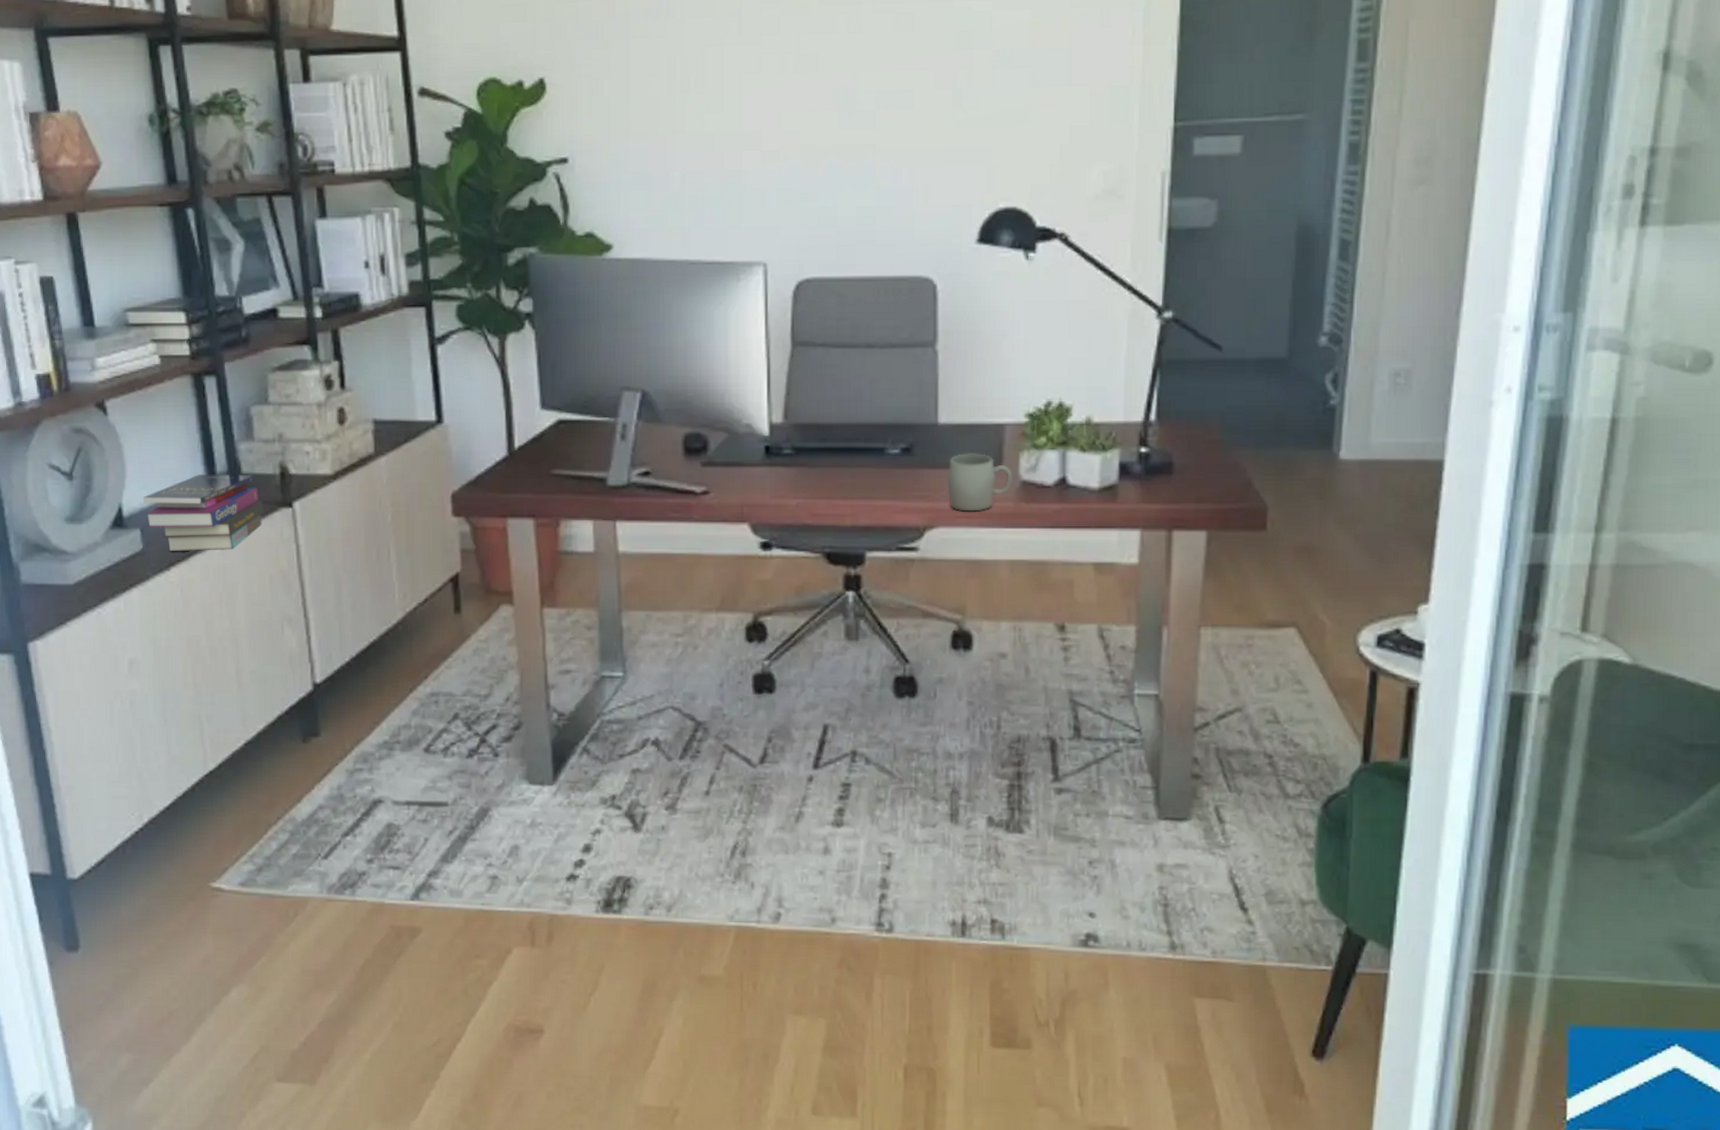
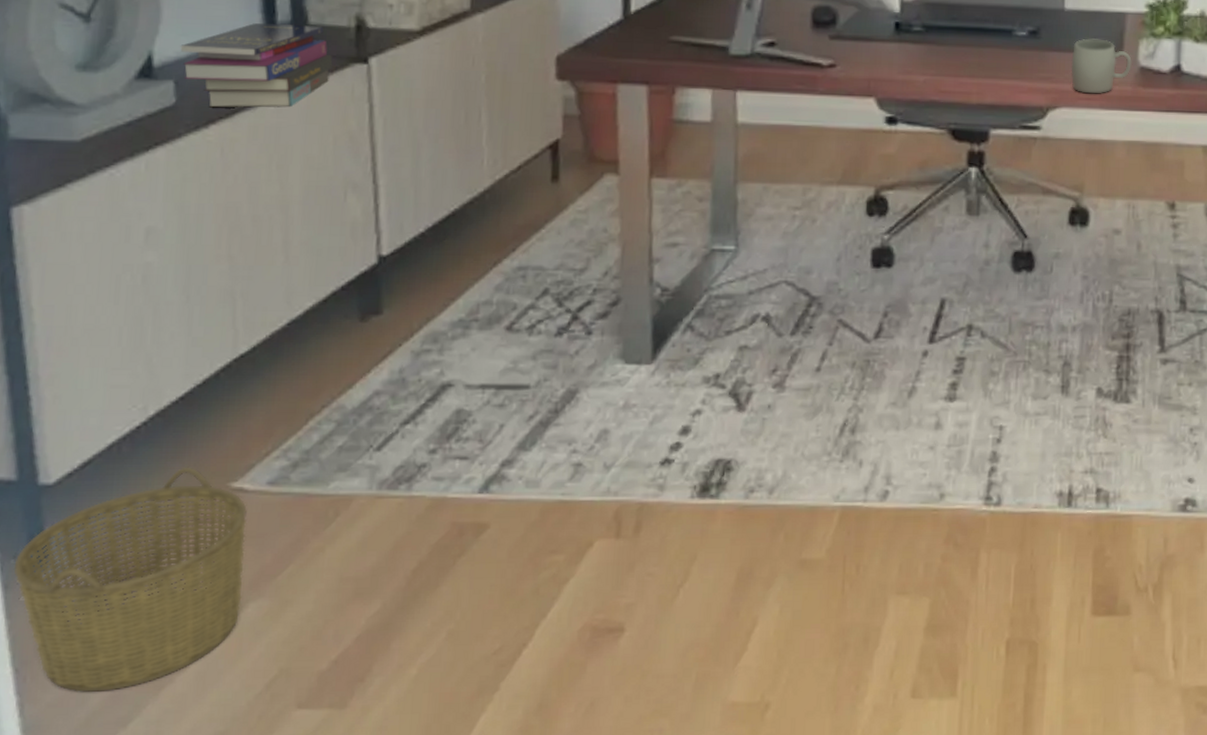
basket: none [55,868,227,1056] -> present [13,467,247,692]

